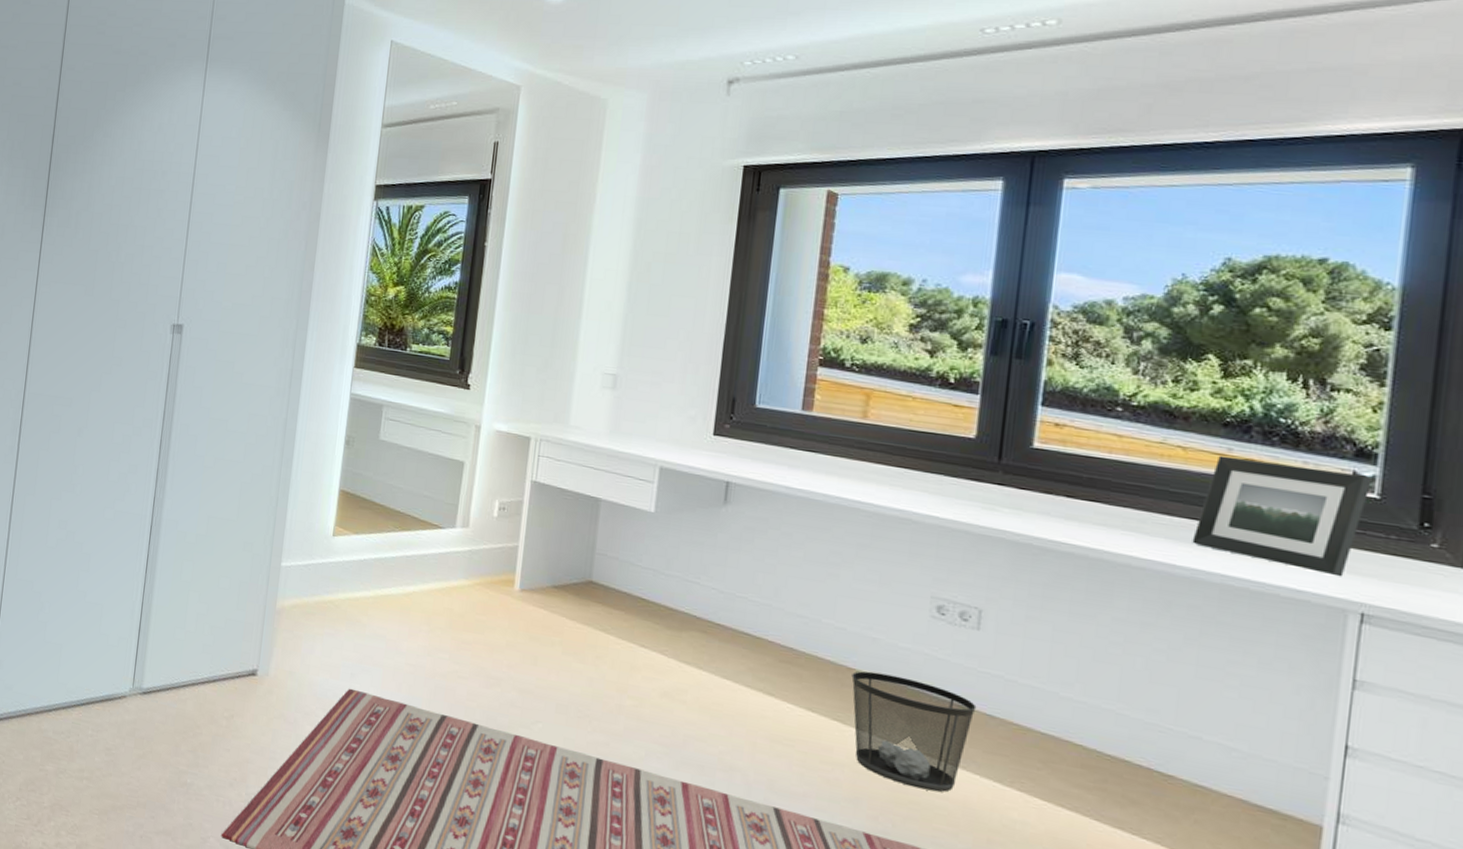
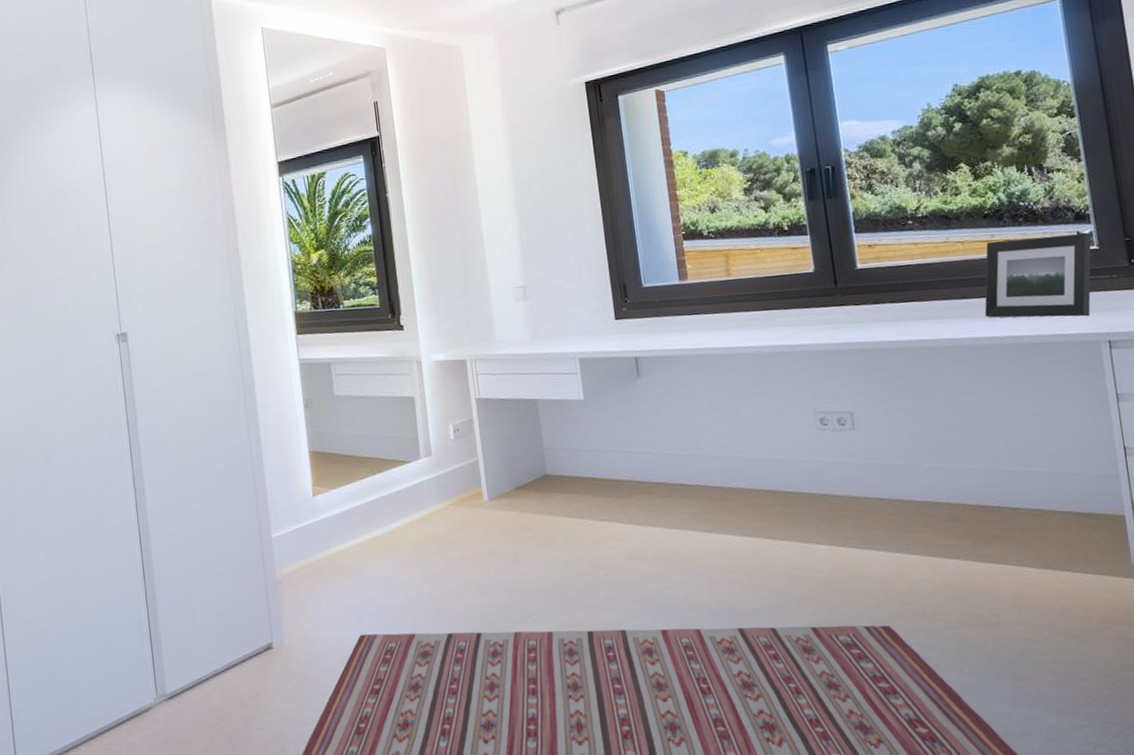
waste bin: present [851,671,977,792] -> none [770,486,869,577]

